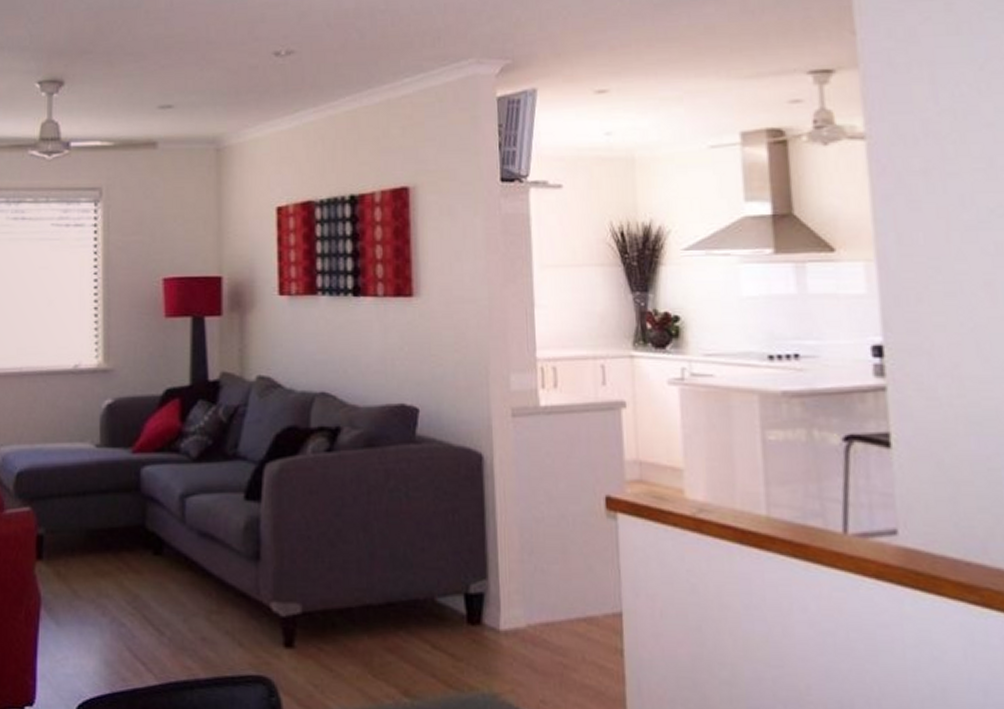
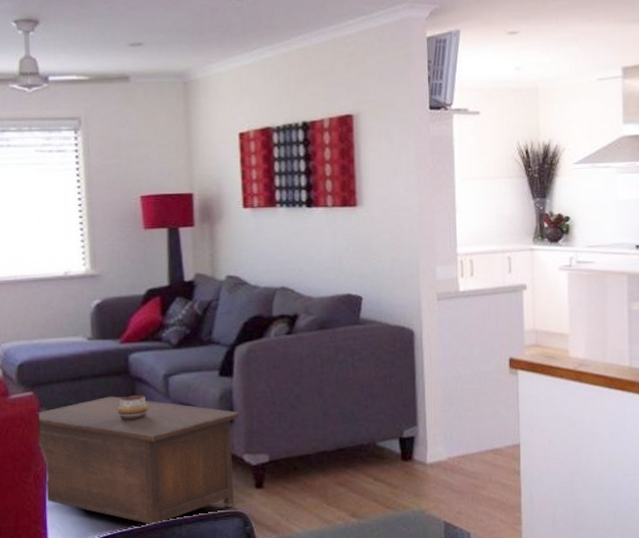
cabinet: none [33,517,268,687] -> present [37,396,240,526]
decorative bowl: none [125,518,161,549] -> present [118,395,148,420]

